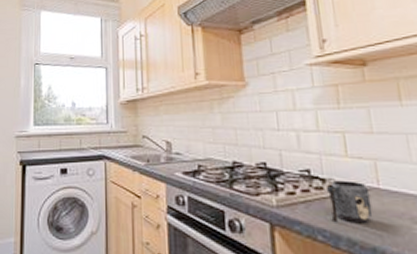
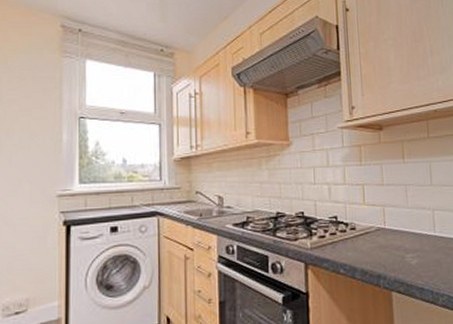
mug: present [325,180,373,224] -> none [348,223,380,258]

